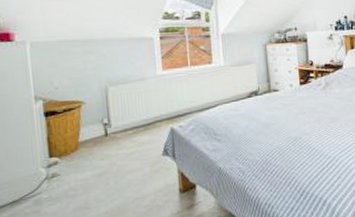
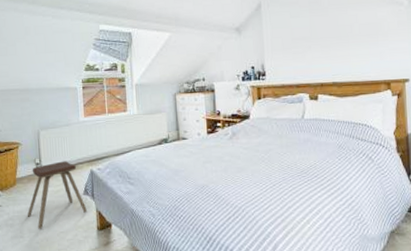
music stool: none [93,119,167,198] -> present [27,161,87,229]

